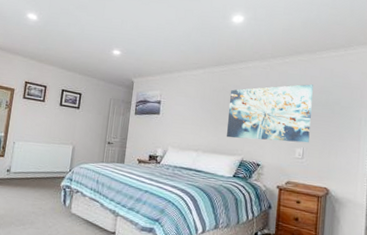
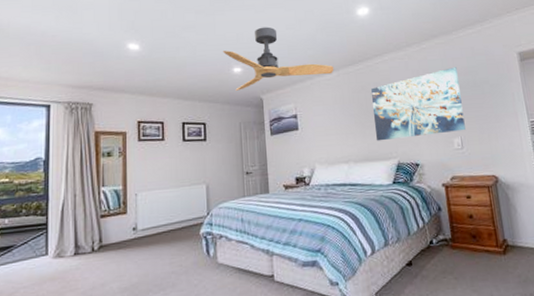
ceiling fan: none [107,18,202,71] -> present [223,26,334,91]

